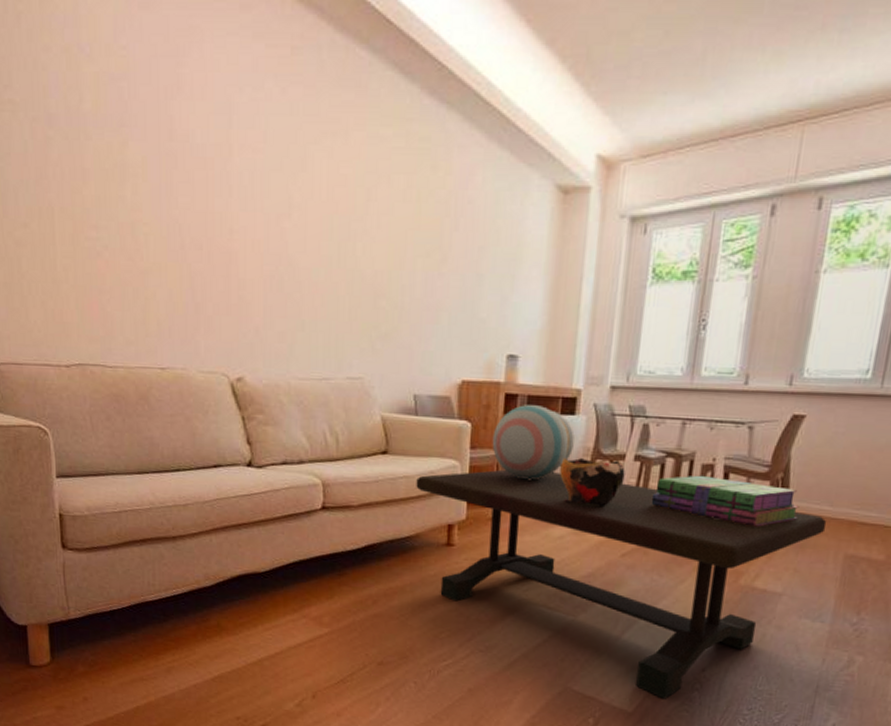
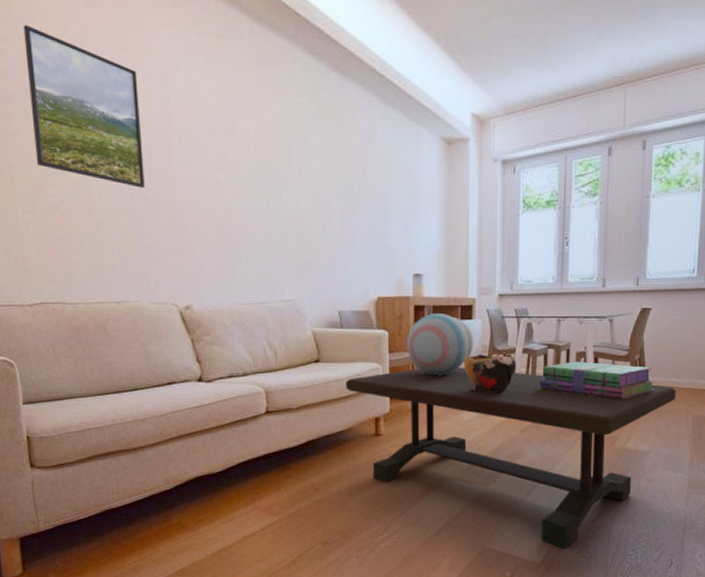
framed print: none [69,32,198,234] -> present [23,25,145,188]

